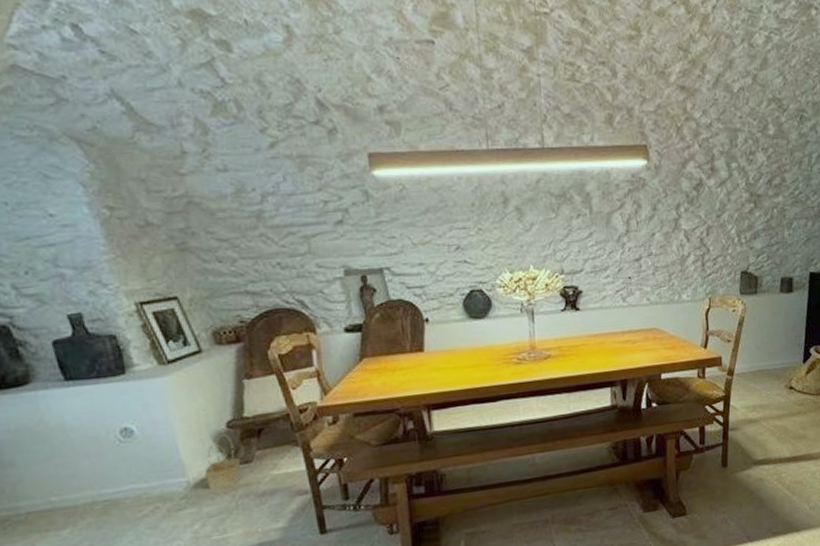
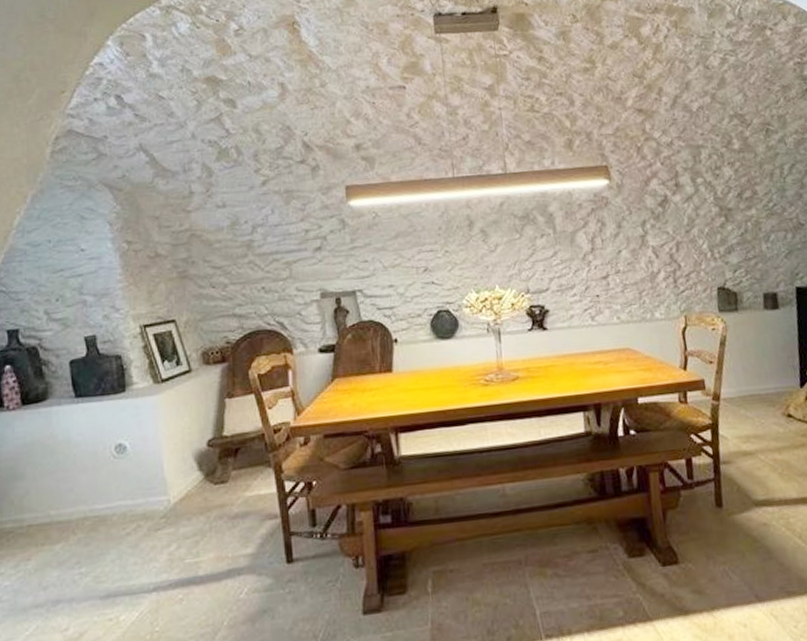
basket: present [204,433,241,490] -> none [184,452,218,510]

